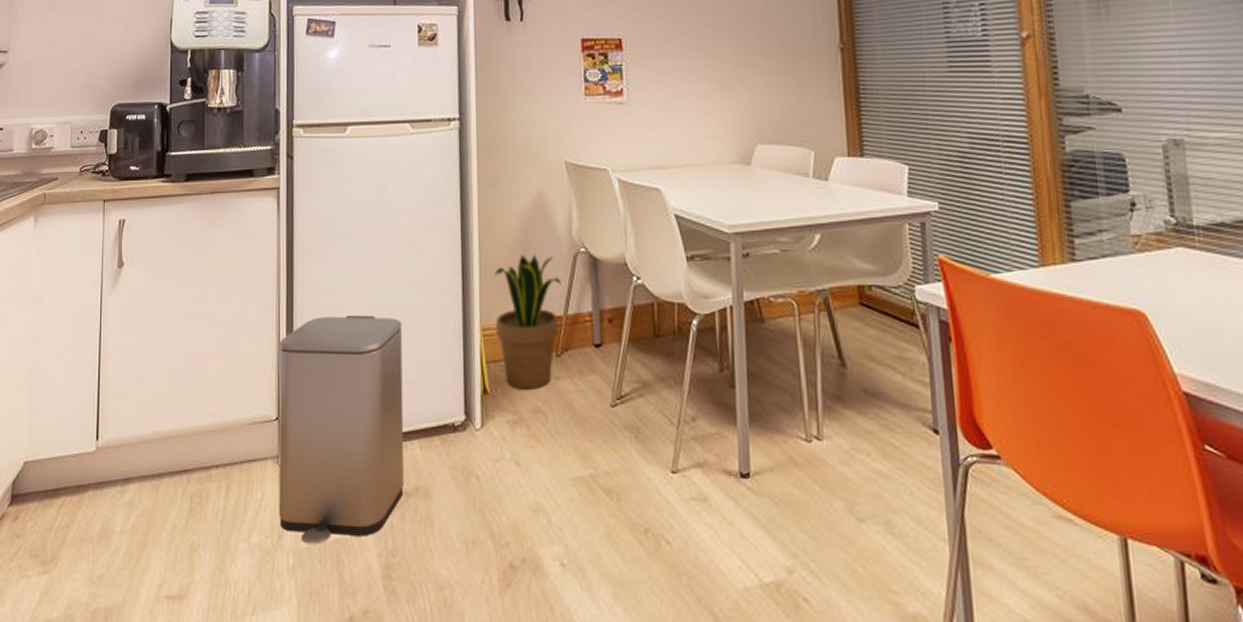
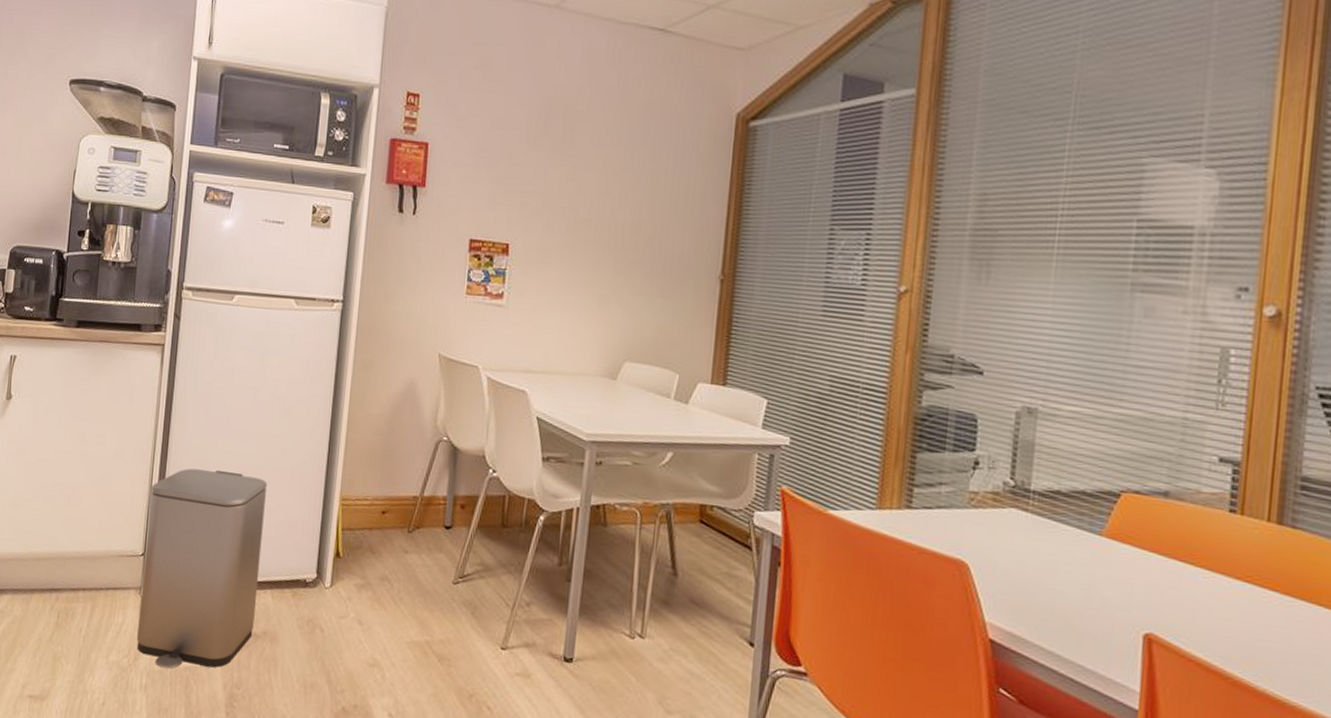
potted plant: present [494,254,562,390] -> none [354,435,422,559]

